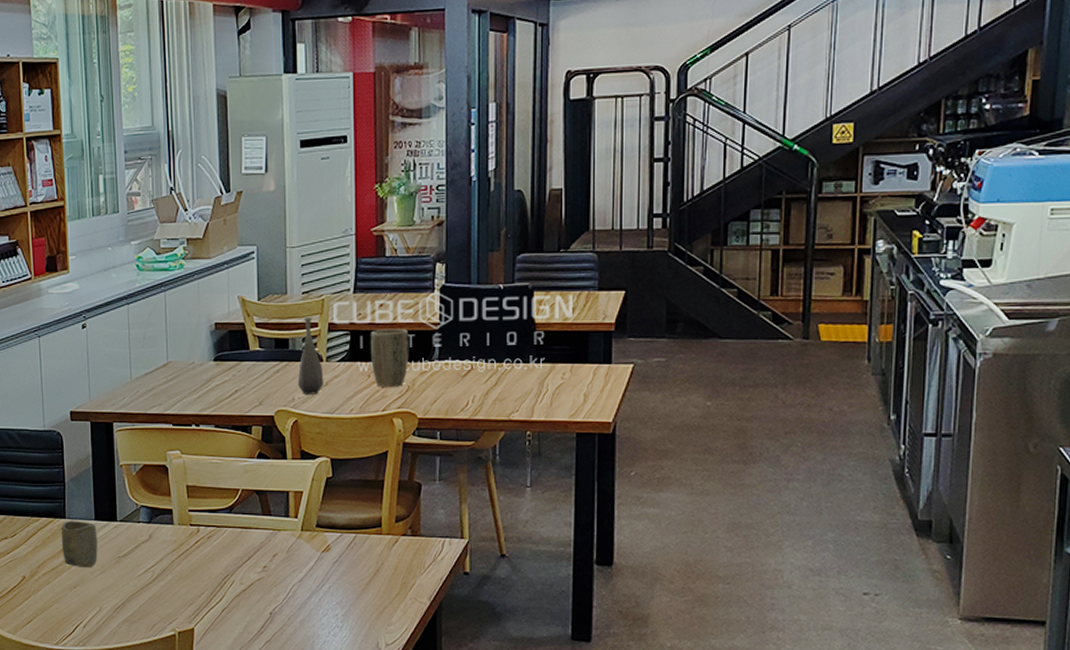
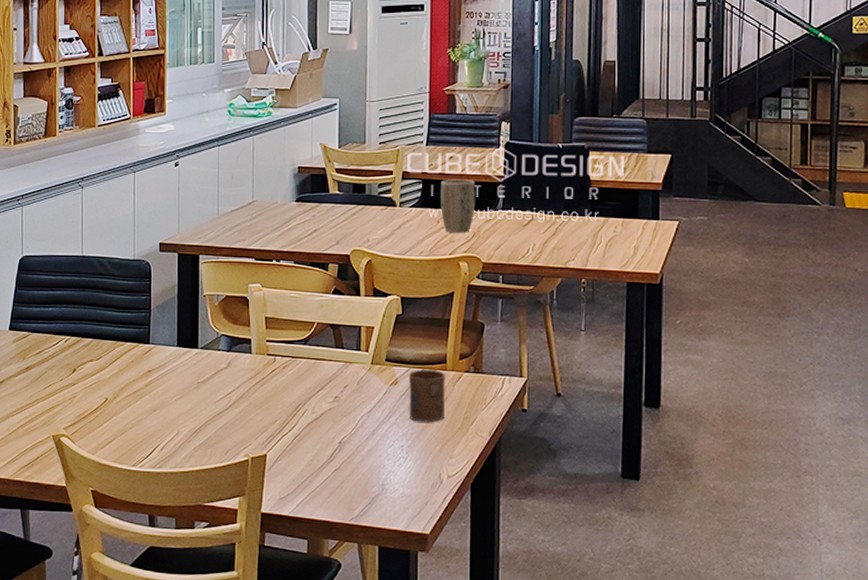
cup: present [61,521,98,567] -> none [144,347,179,392]
bottle: present [298,316,324,395] -> none [373,164,397,237]
cup: none [341,535,382,590] -> present [408,369,446,423]

